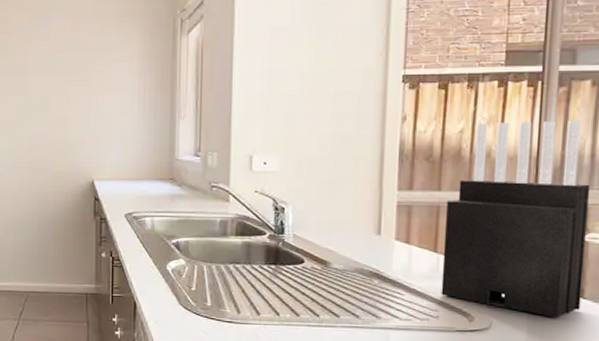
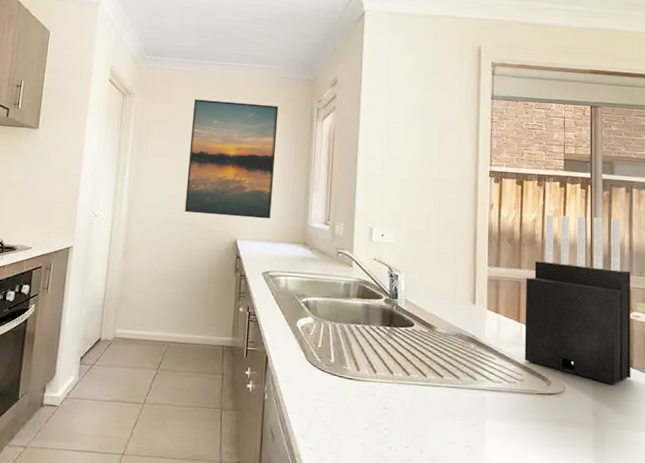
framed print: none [33,21,134,155] -> present [184,99,279,219]

